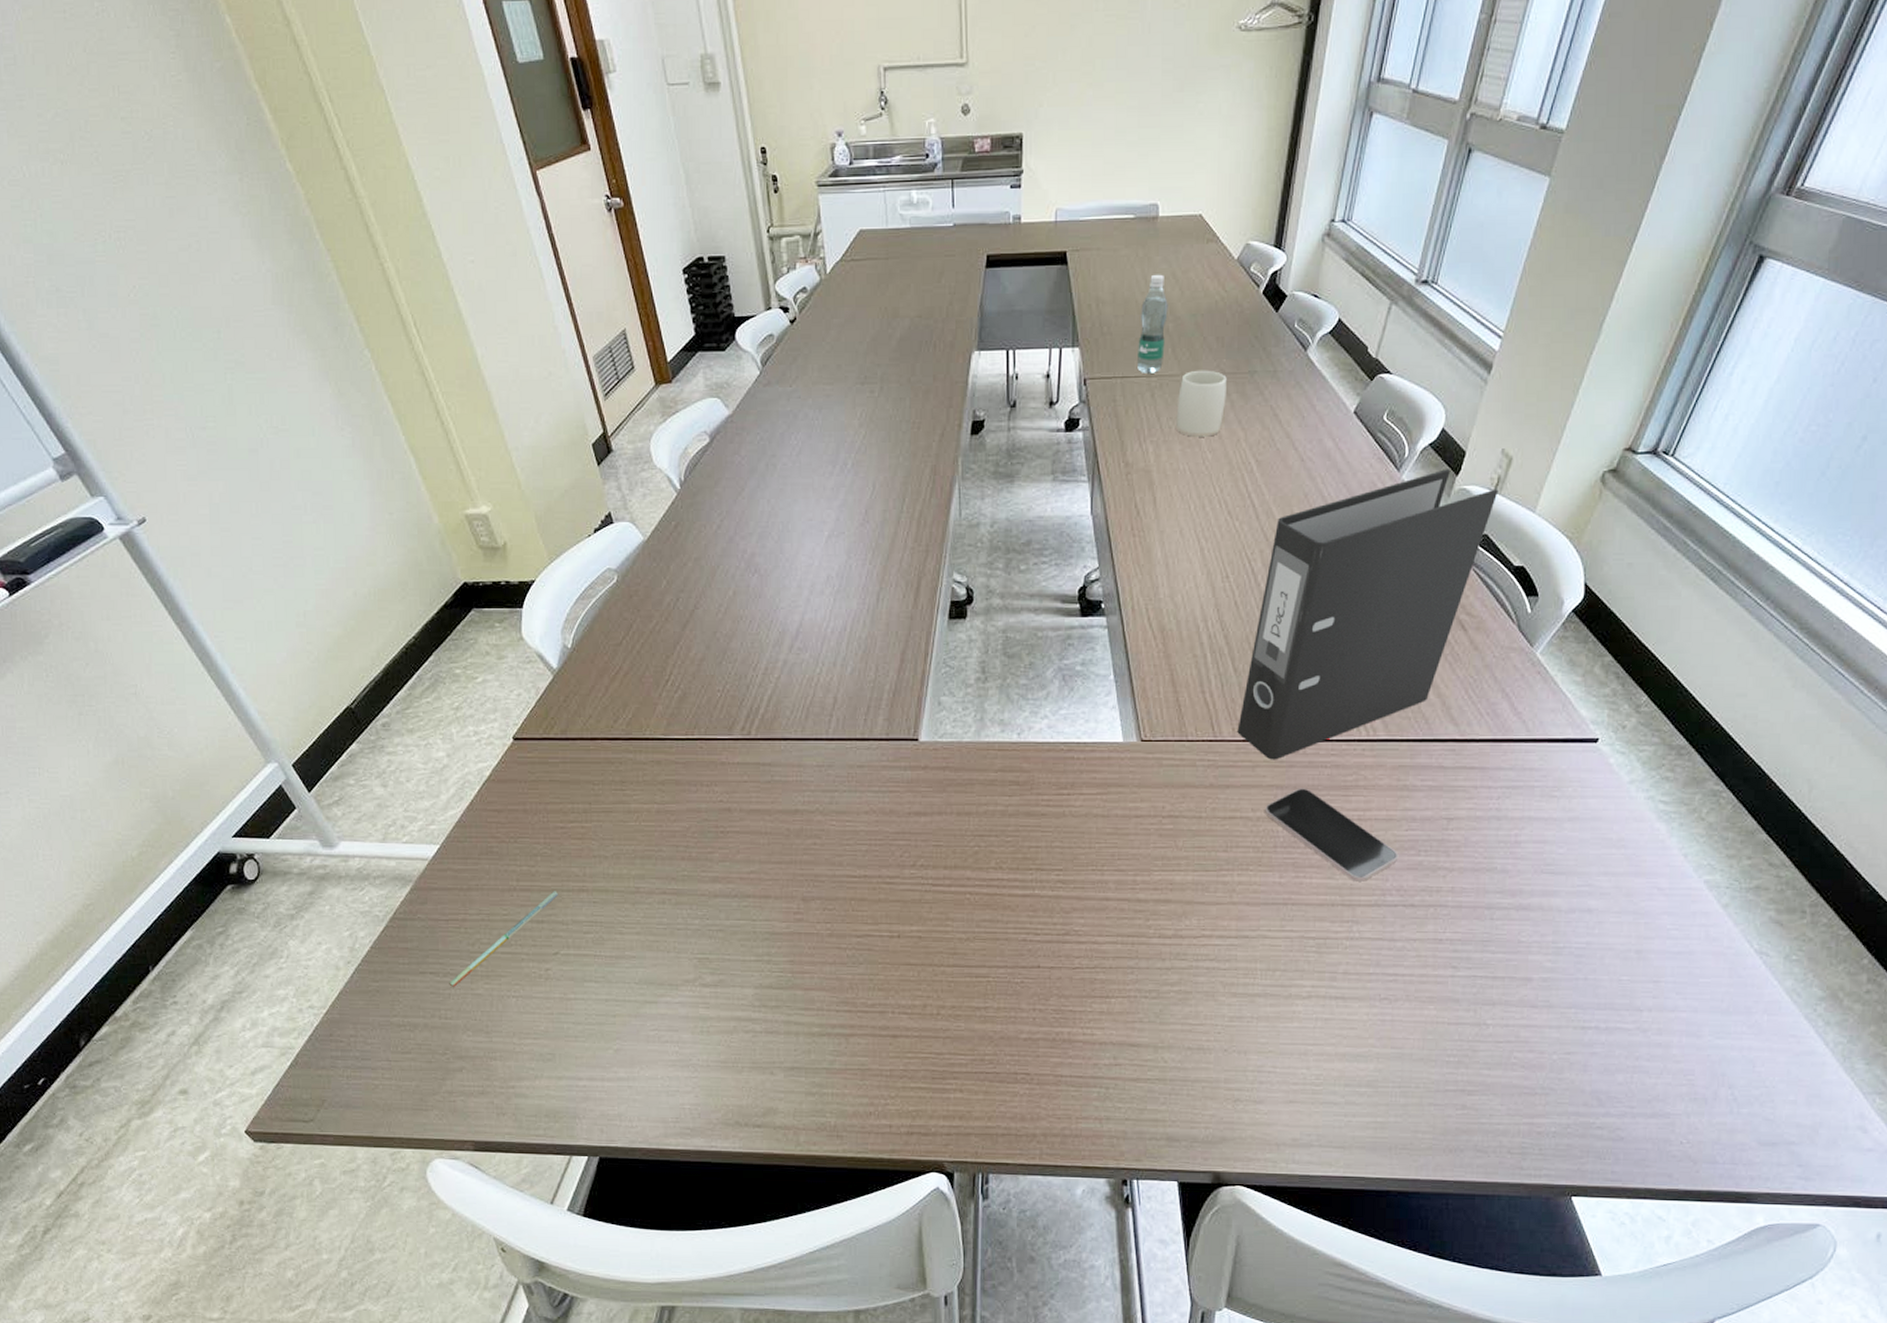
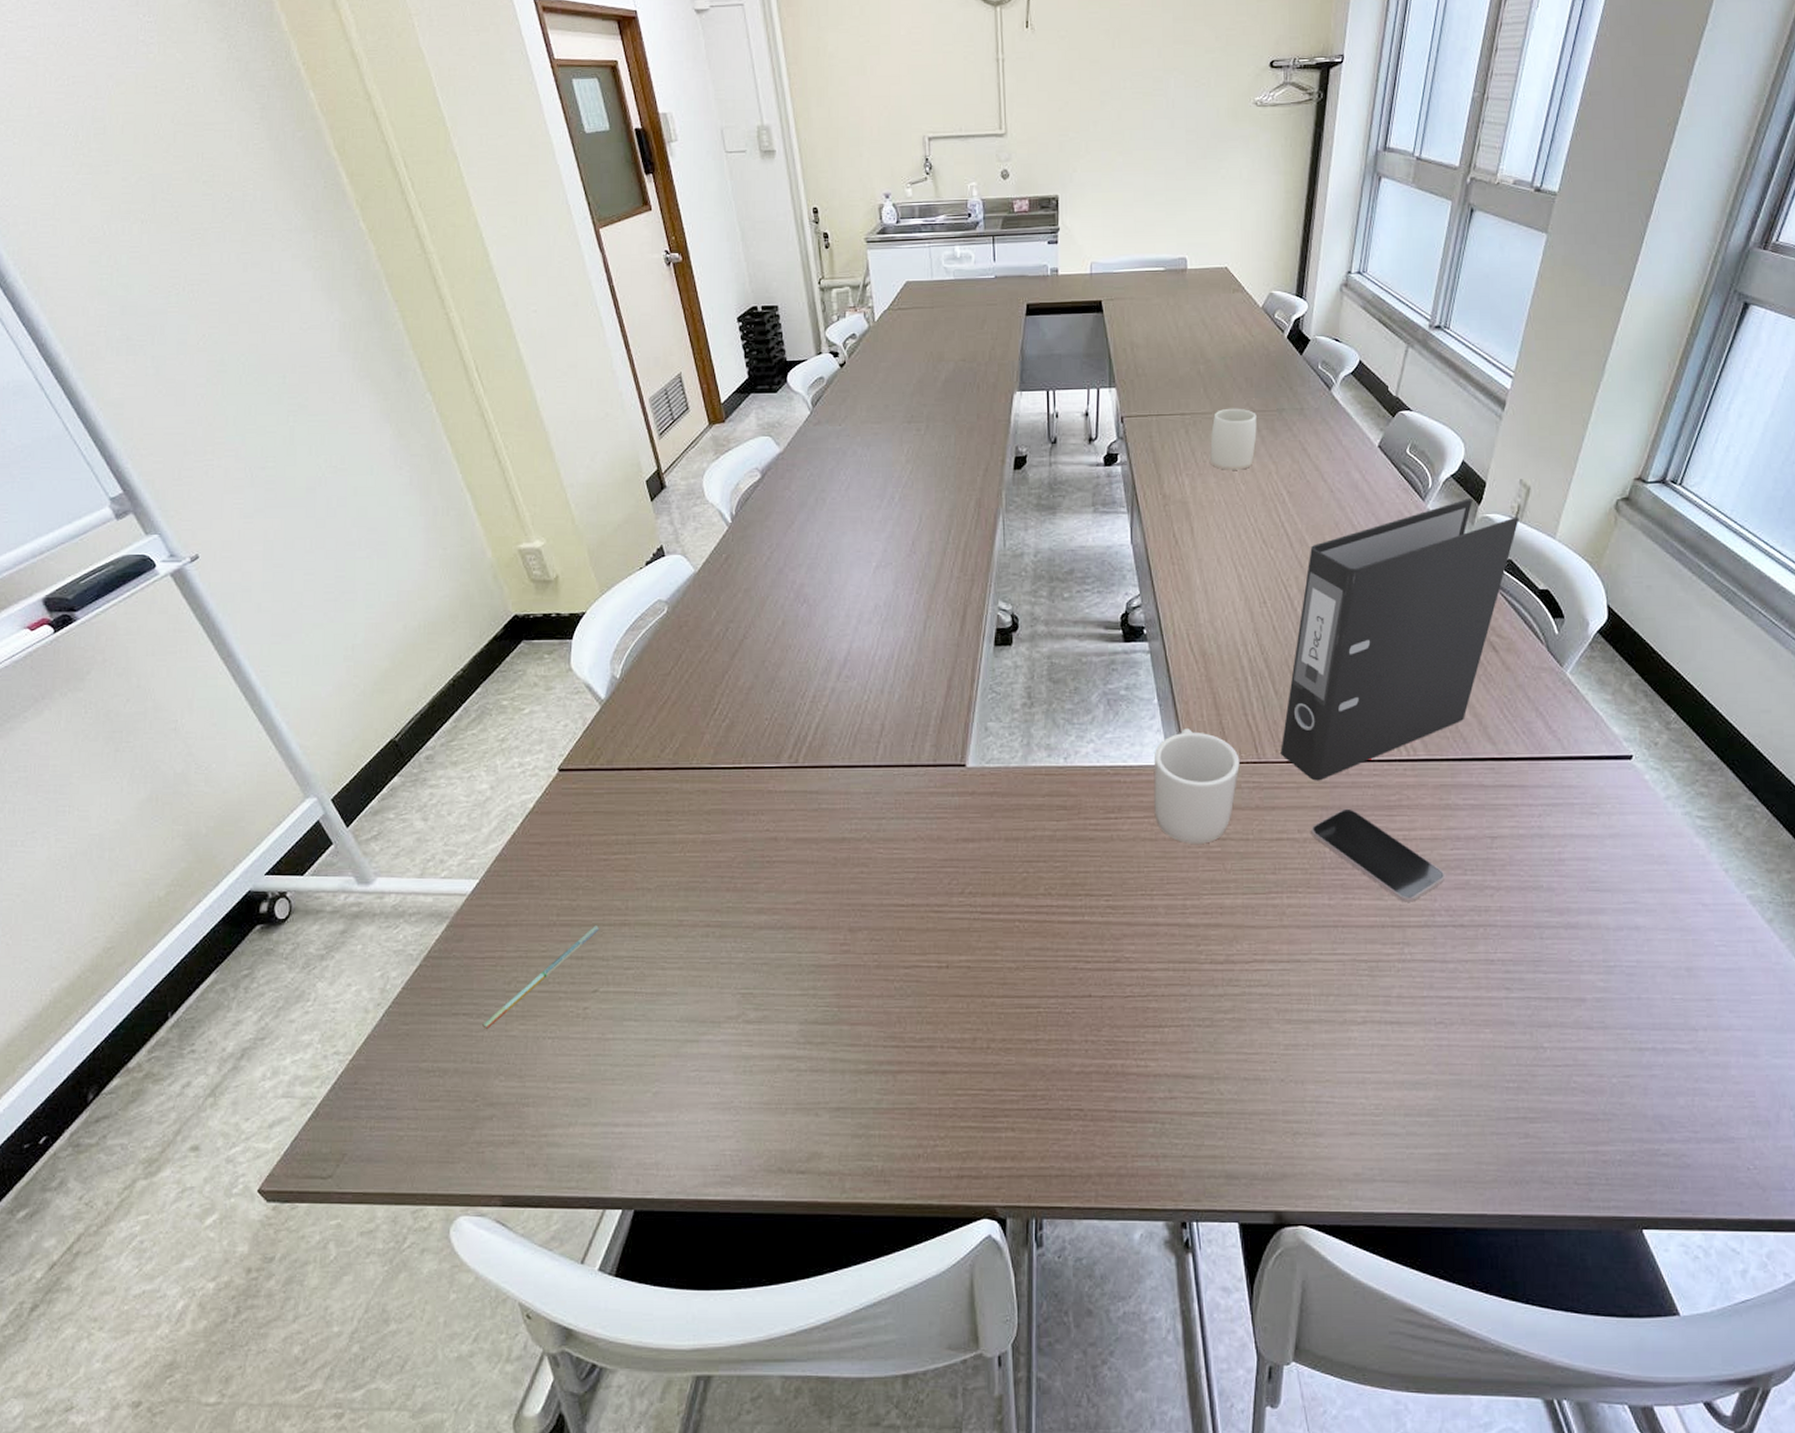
mug: none [1107,704,1195,821] -> present [1153,727,1240,844]
bottle: present [1137,274,1168,373] -> none [1171,321,1199,411]

